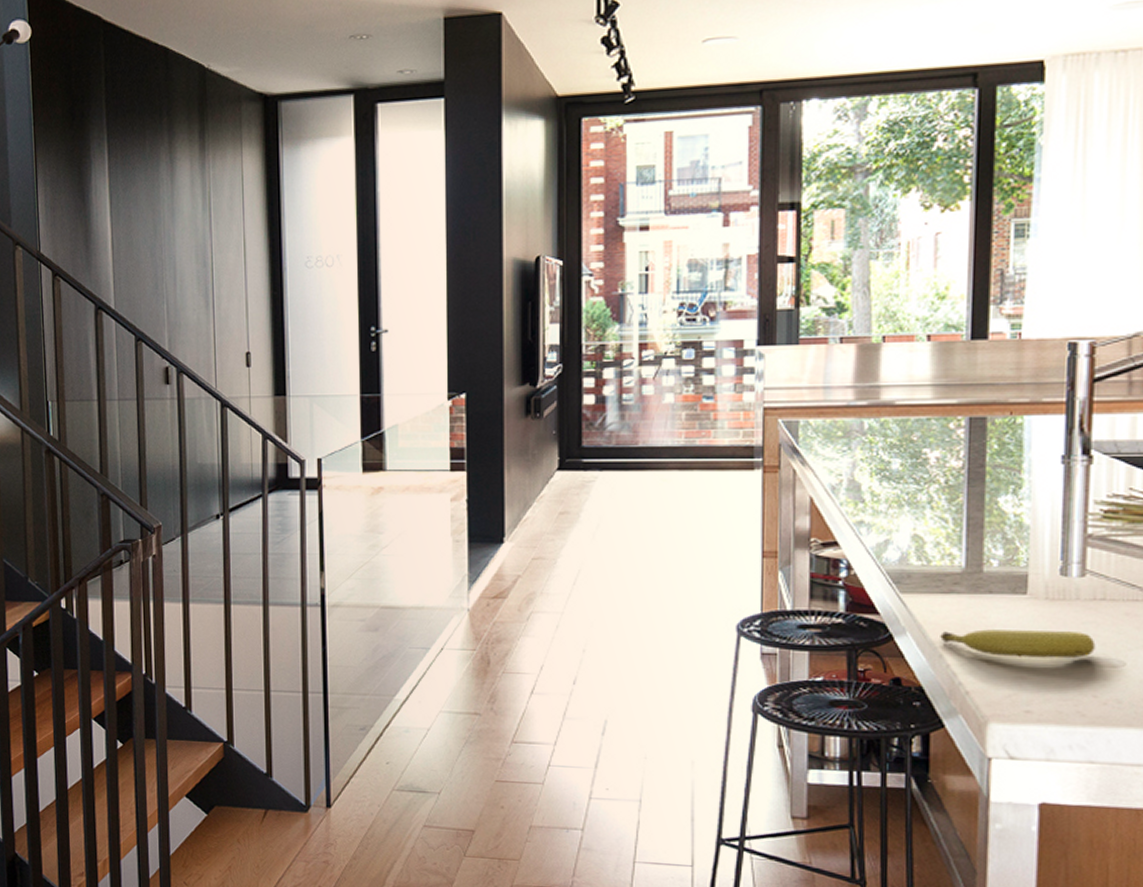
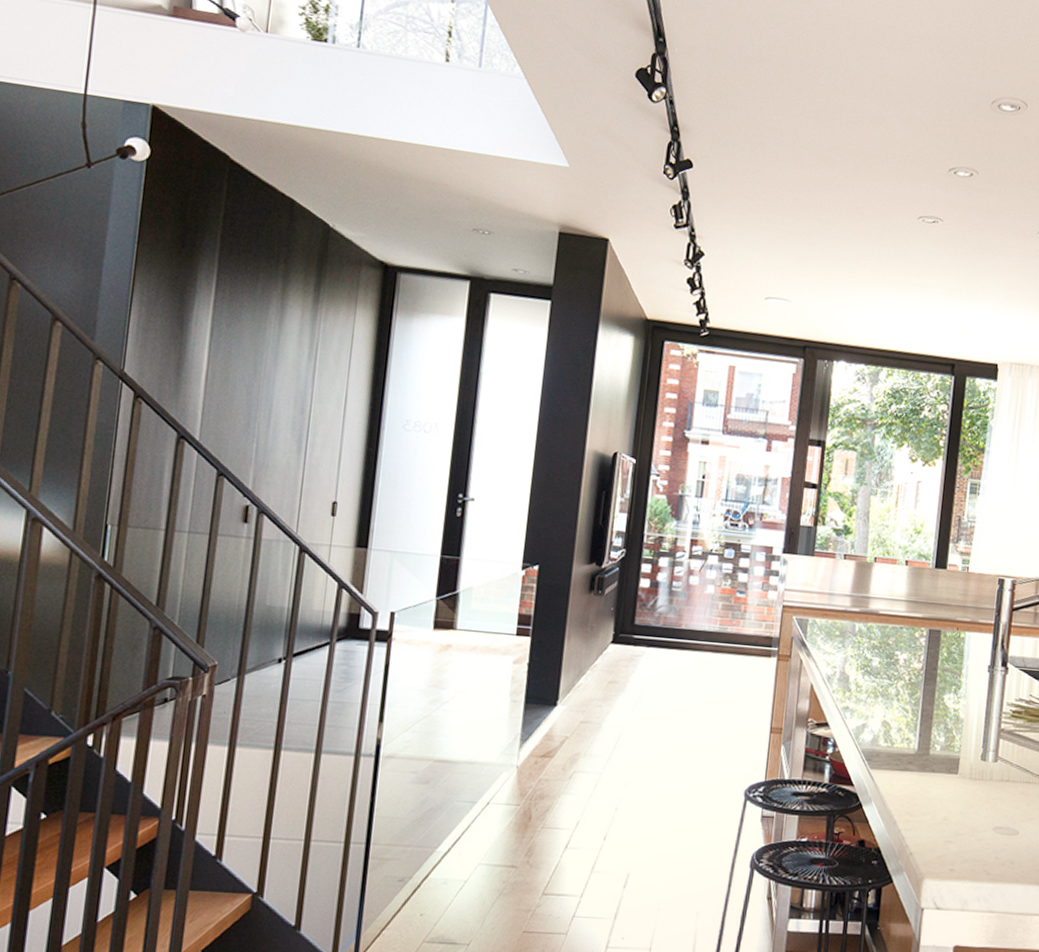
fruit: present [940,629,1096,659] -> none [895,801,1001,827]

